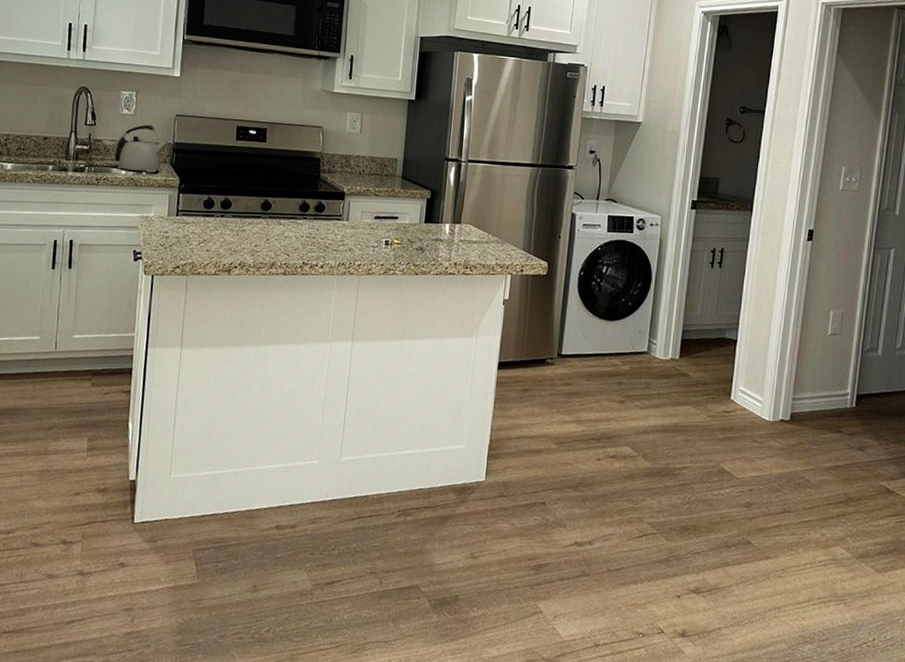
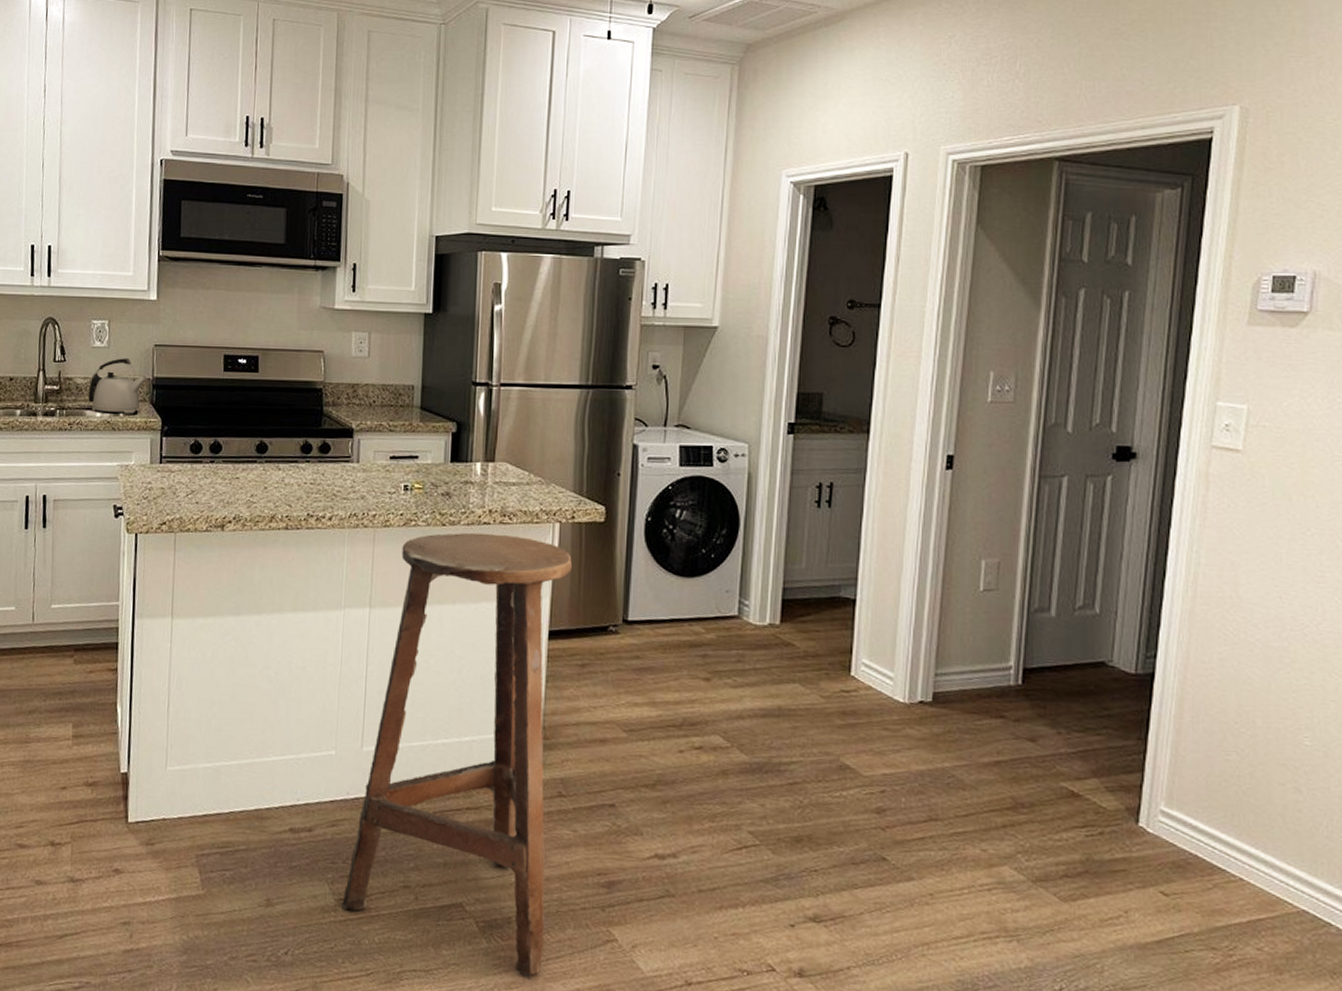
bar stool: none [317,281,520,644] -> present [342,532,572,977]

